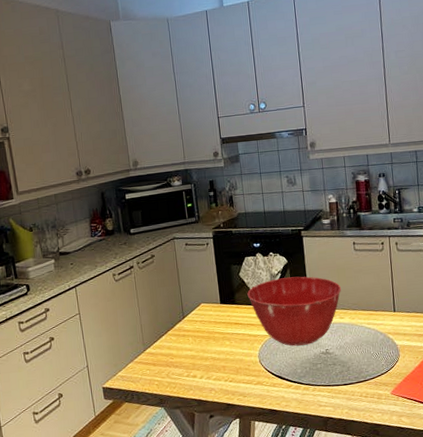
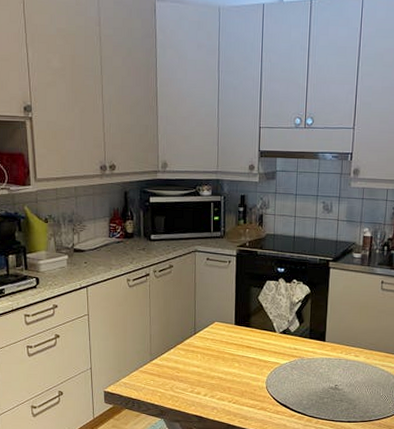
mixing bowl: present [247,276,341,346] -> none [263,307,361,378]

